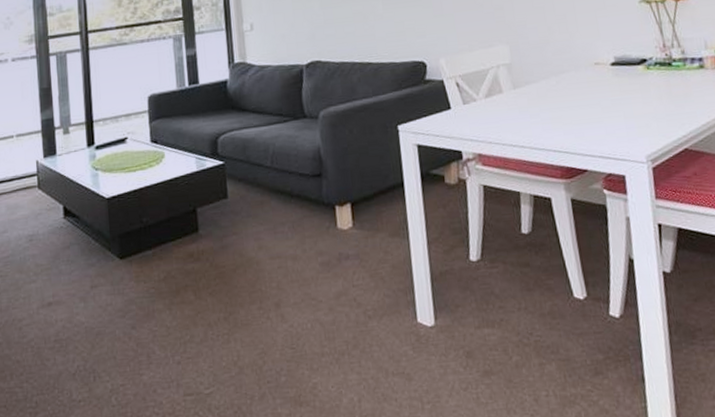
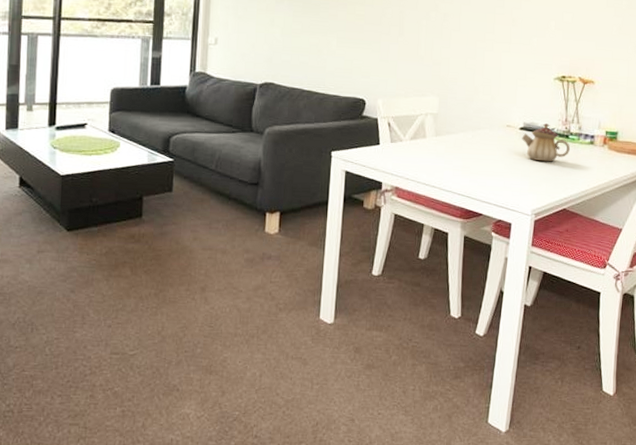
teapot: none [615,53,677,98] -> present [522,123,570,162]

